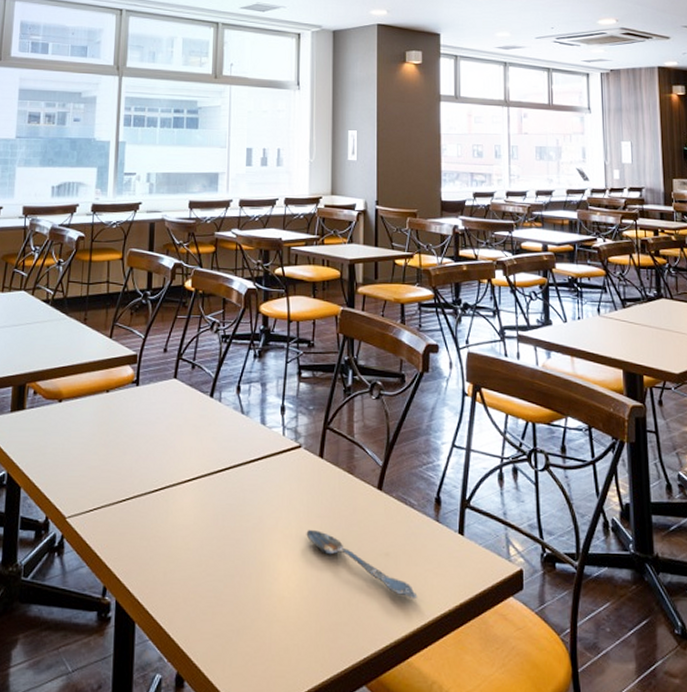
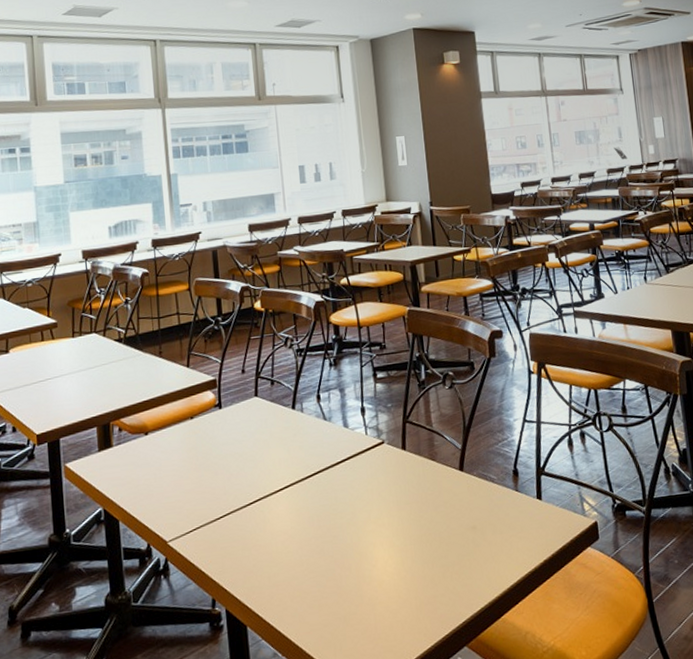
spoon: present [306,530,418,598] -> none [397,516,506,563]

